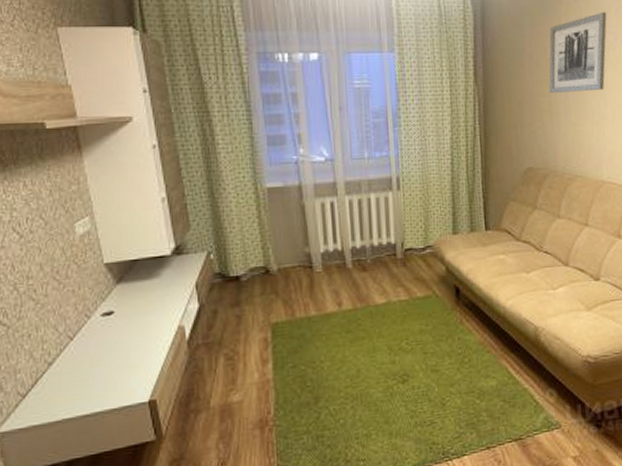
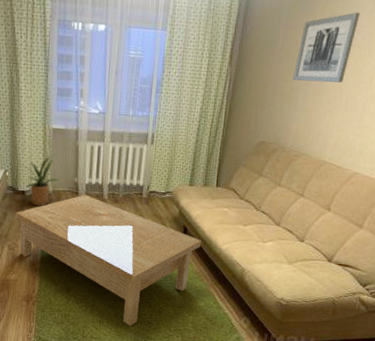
house plant: none [227,221,286,293] -> present [19,154,60,206]
coffee table: none [230,267,480,433] -> present [16,194,201,326]

